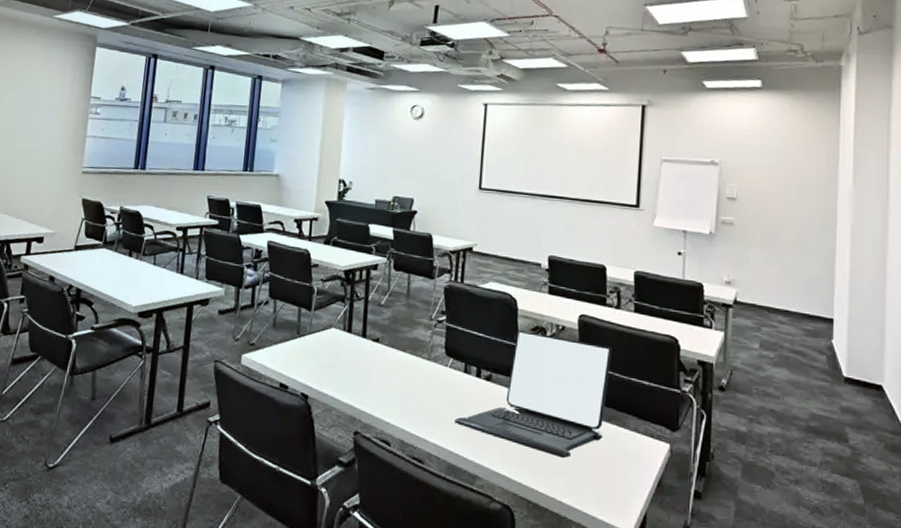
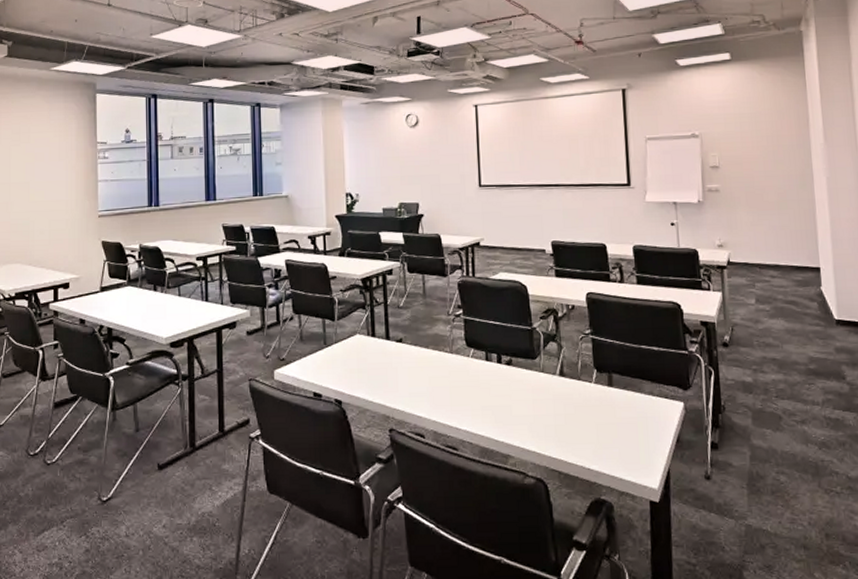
laptop: present [455,329,612,459] -> none [482,314,621,429]

